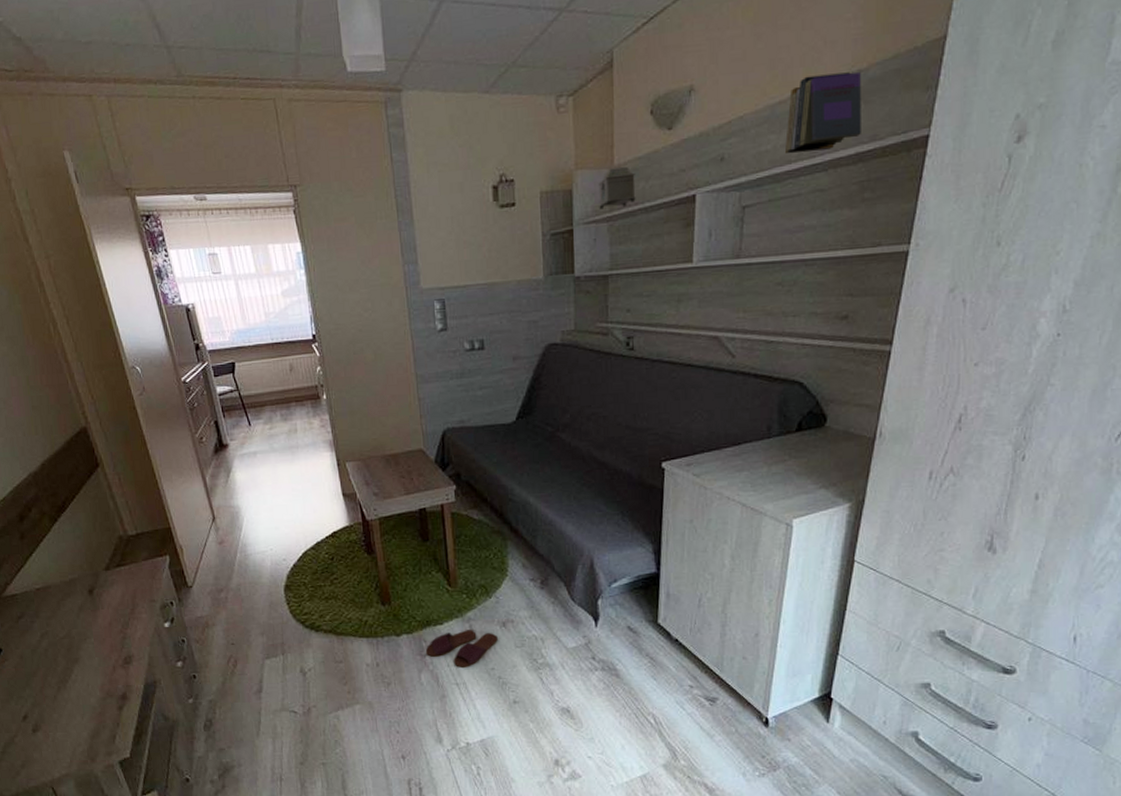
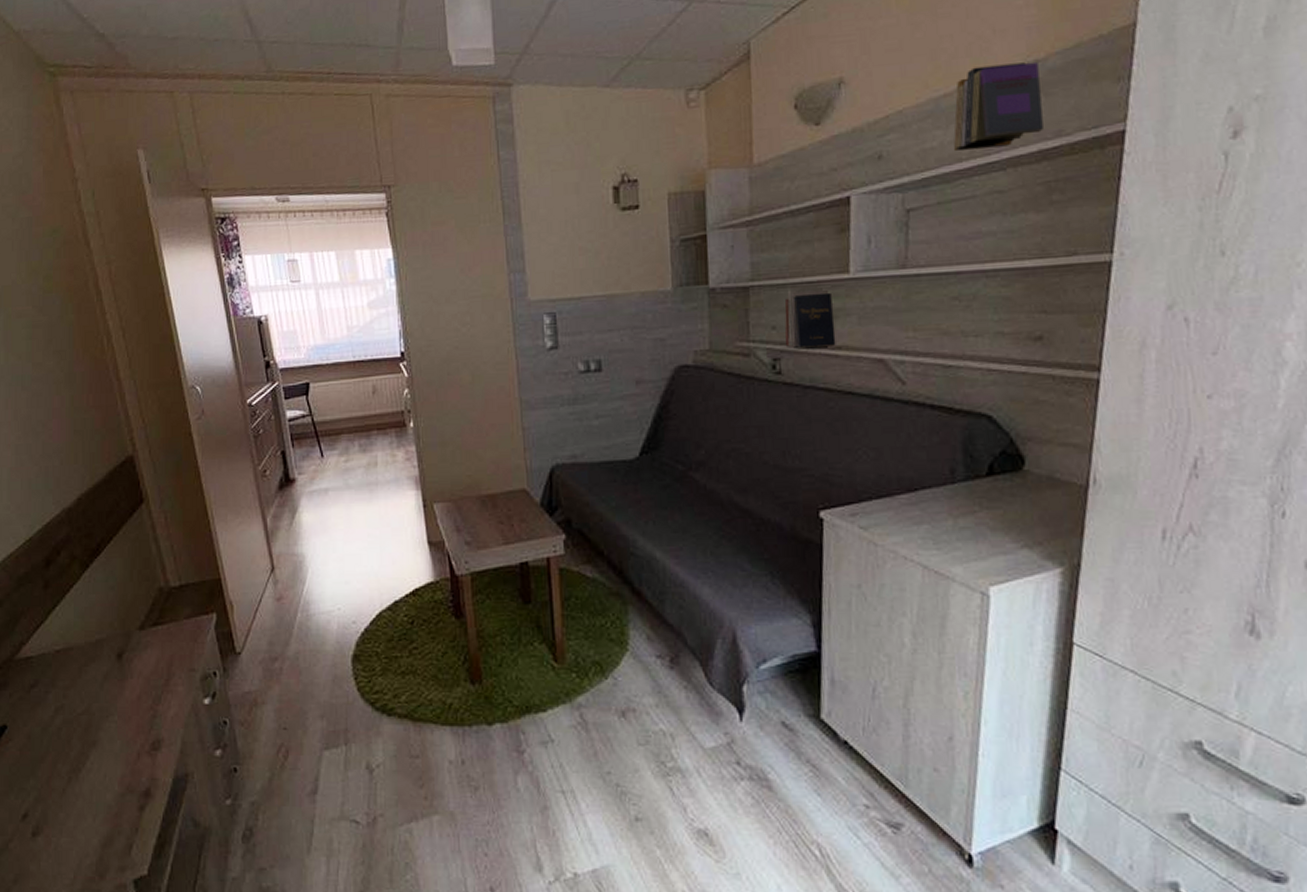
slippers: present [426,628,498,668] -> none [525,718,615,770]
decorative box: present [598,167,636,210] -> none [735,166,780,213]
books: none [637,275,680,329] -> present [784,288,836,349]

